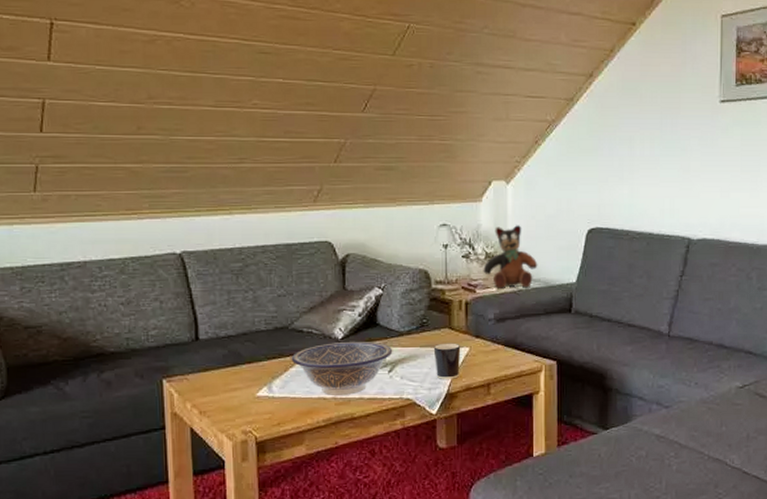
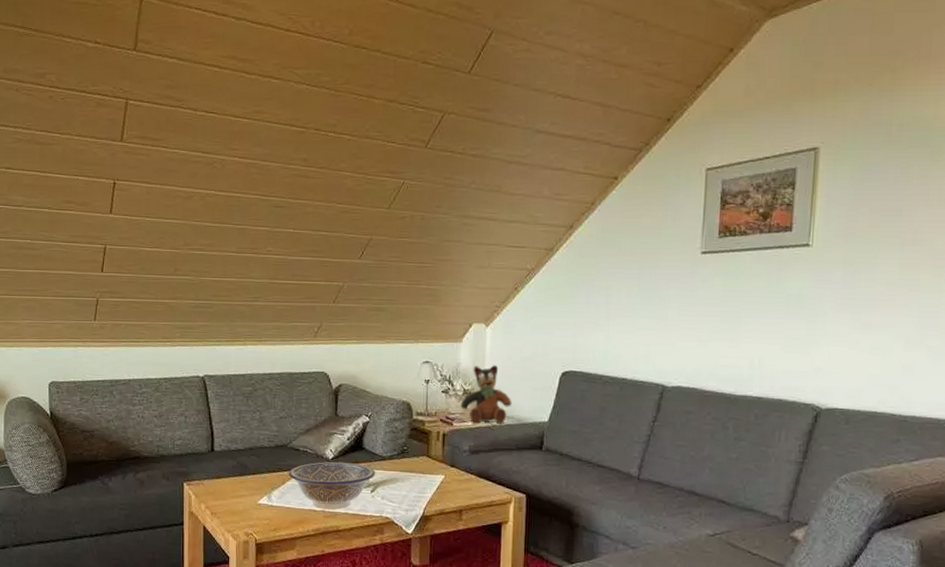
mug: present [433,343,461,380] -> none [412,469,437,504]

